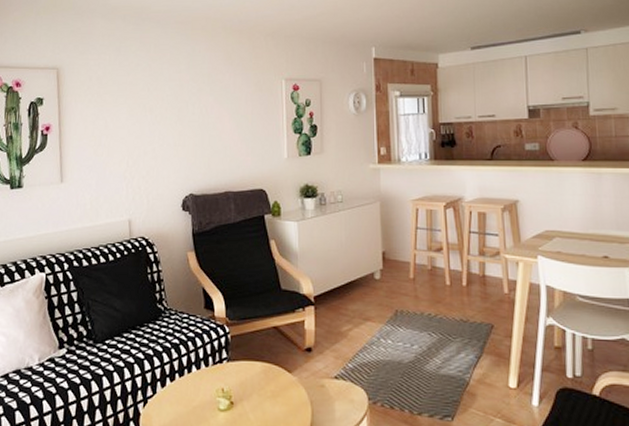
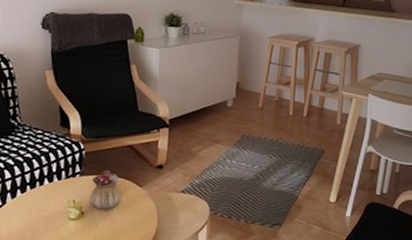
teapot: none [238,354,270,400] -> present [89,169,121,210]

